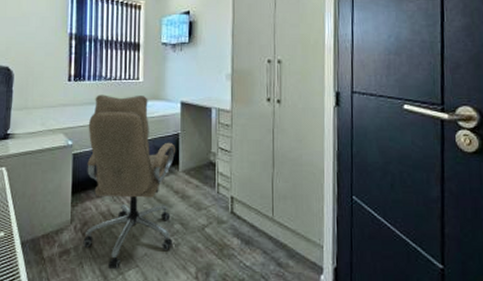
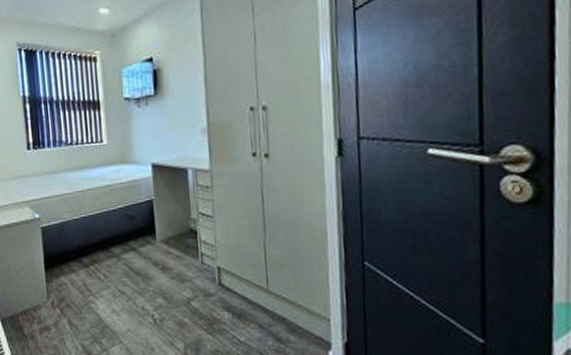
office chair: present [83,95,176,270] -> none [53,160,157,346]

